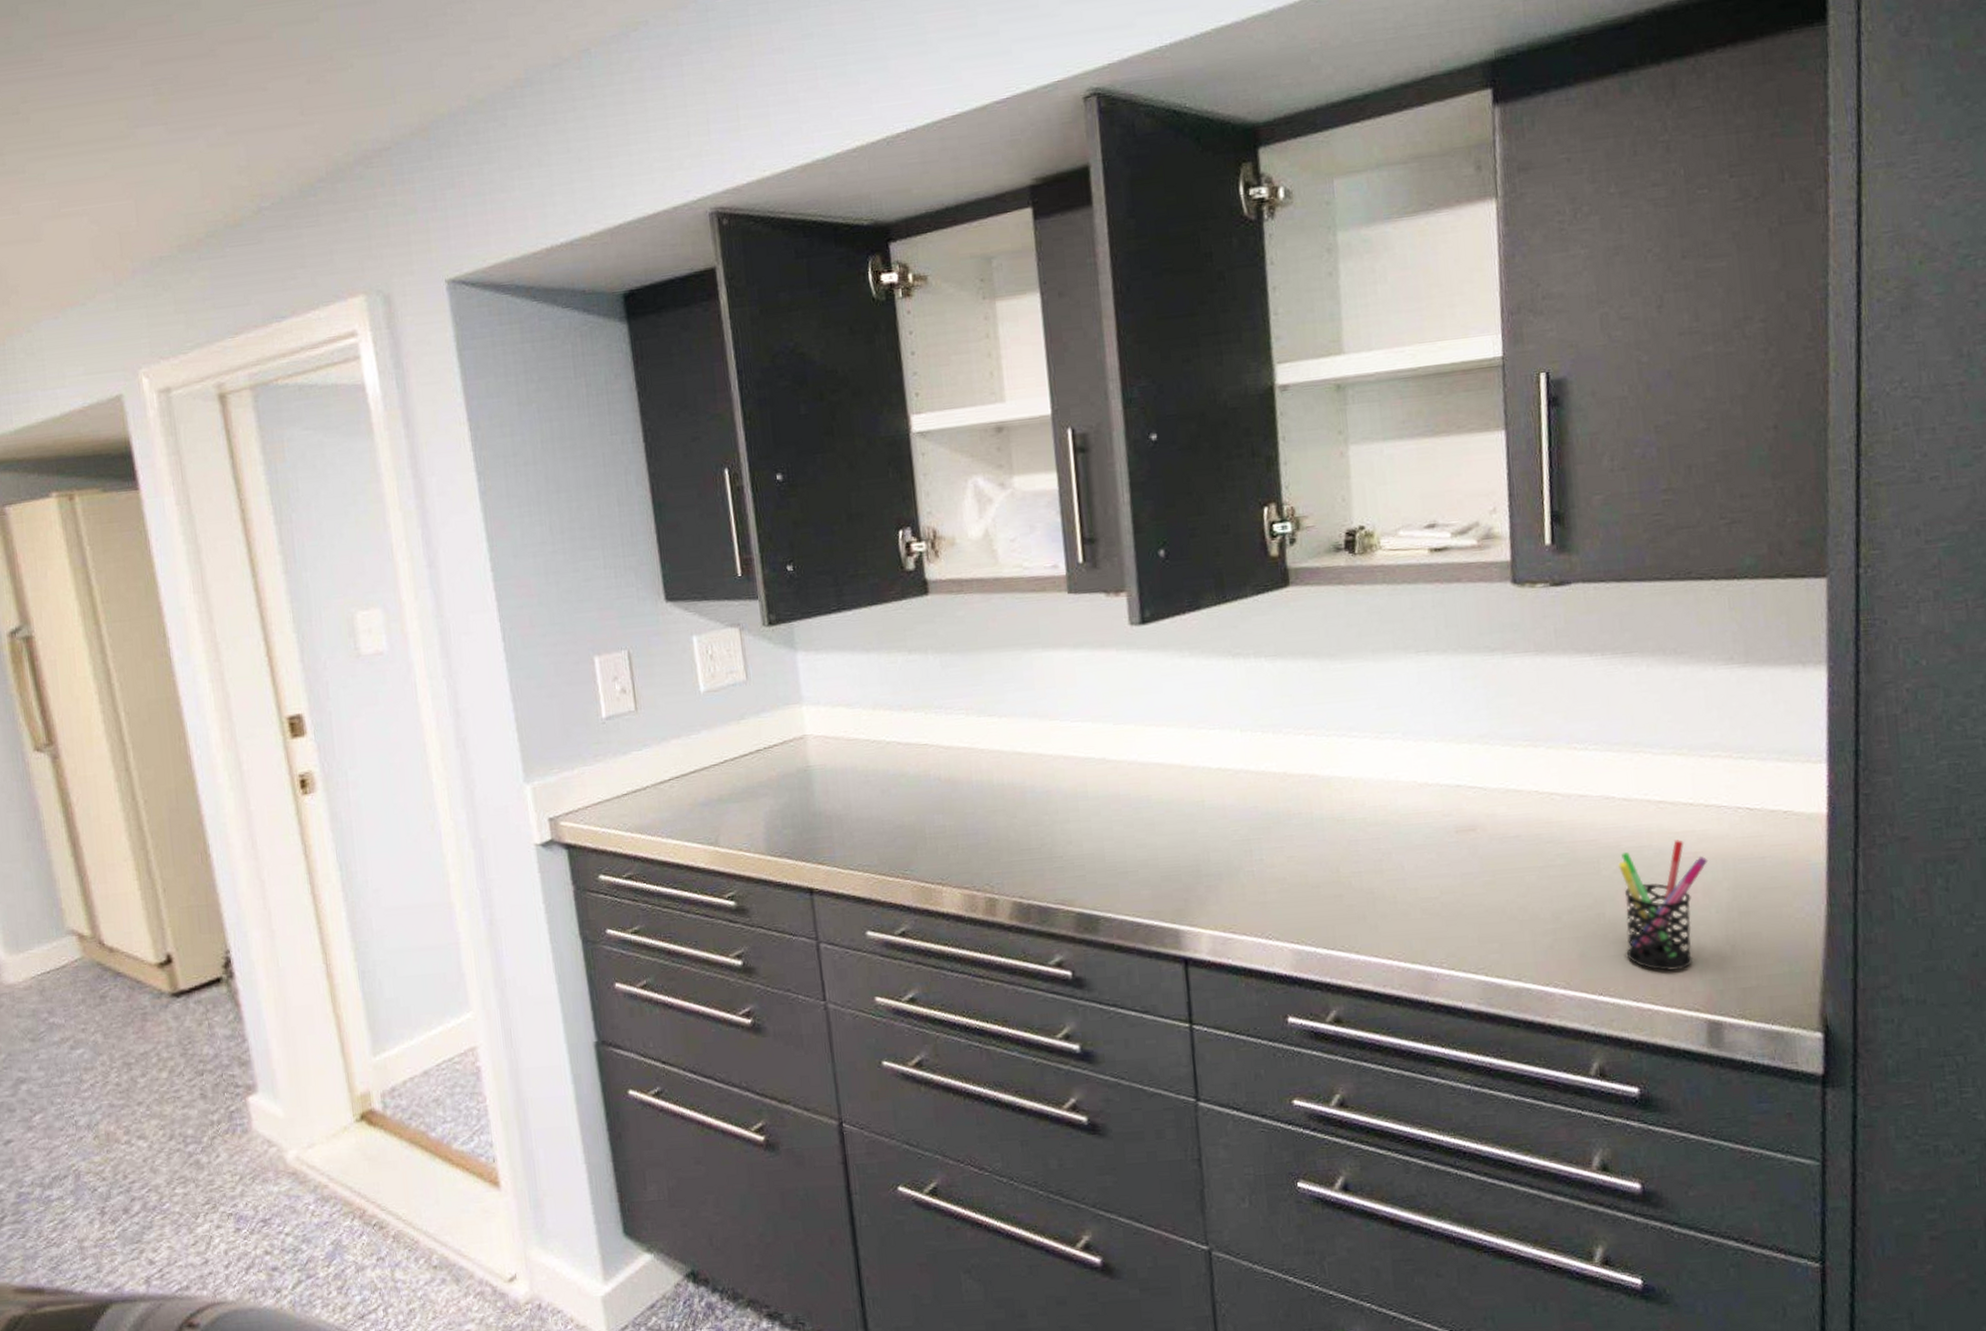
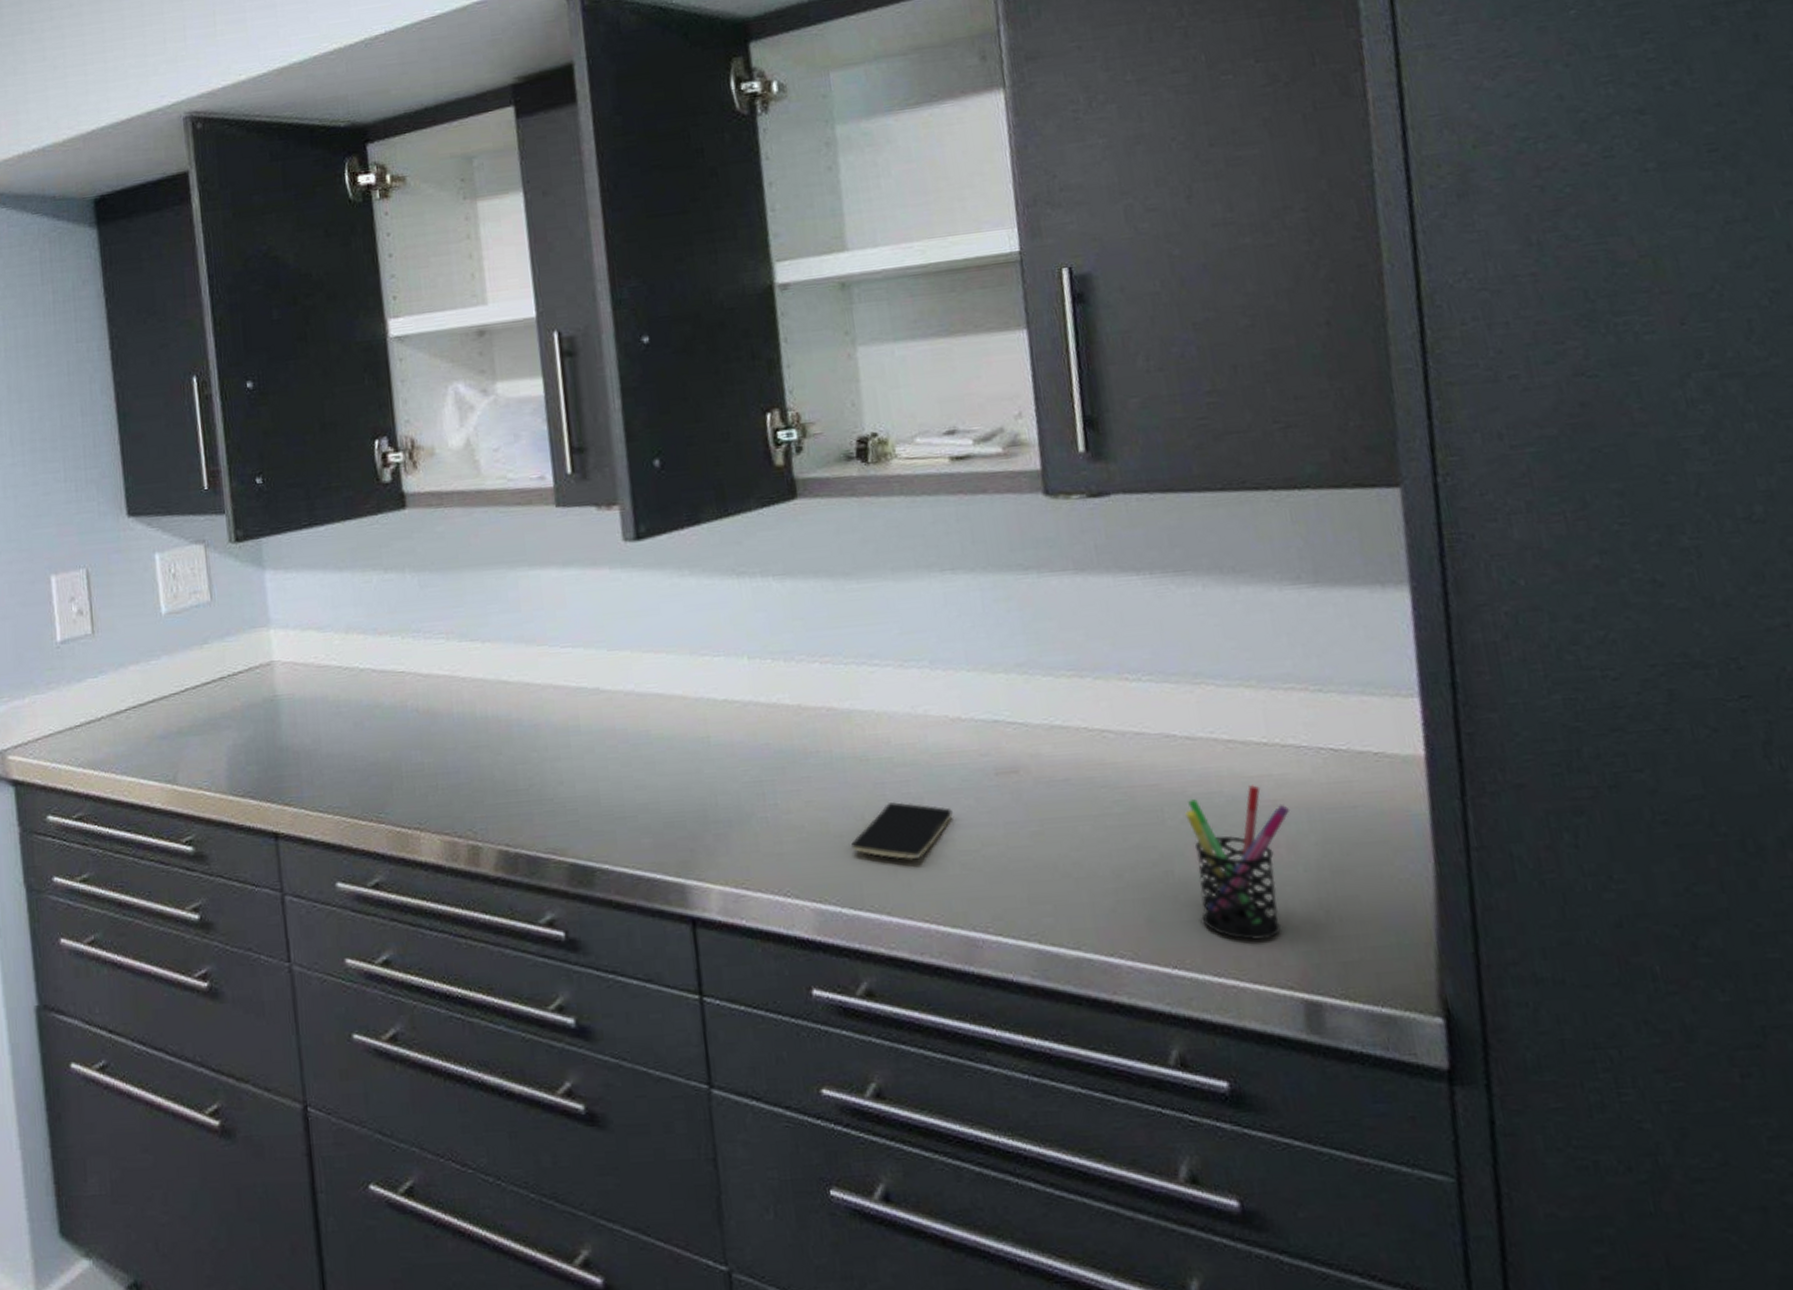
smartphone: none [1326,856,1417,907] -> present [850,802,953,860]

